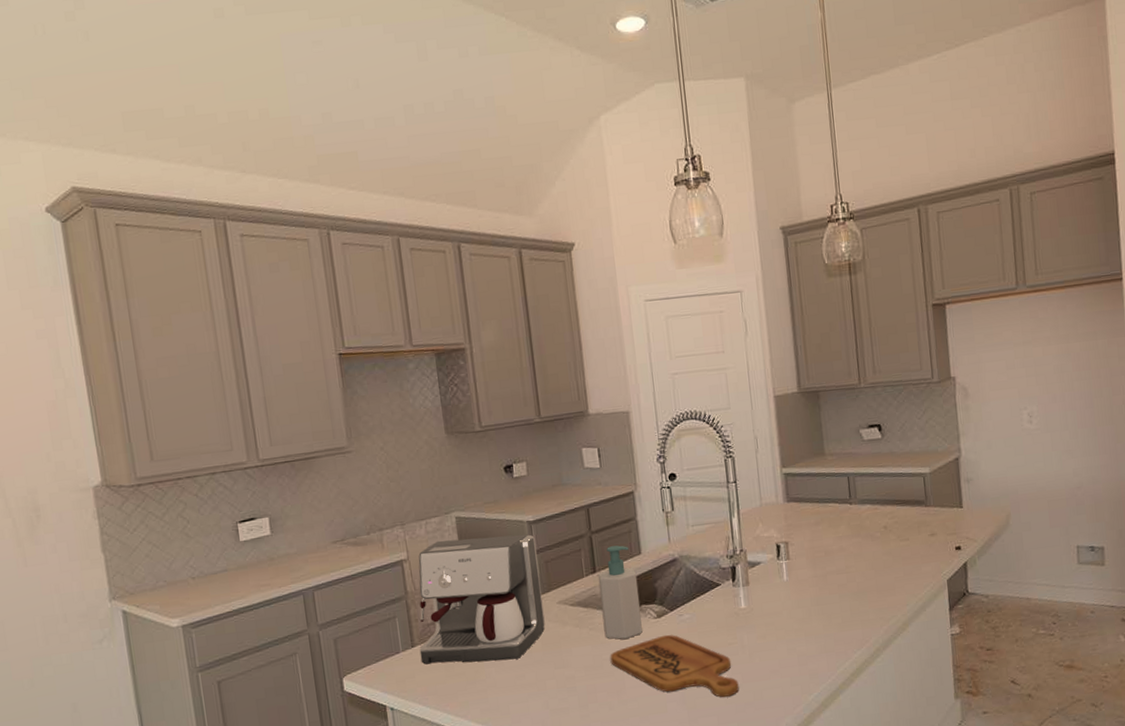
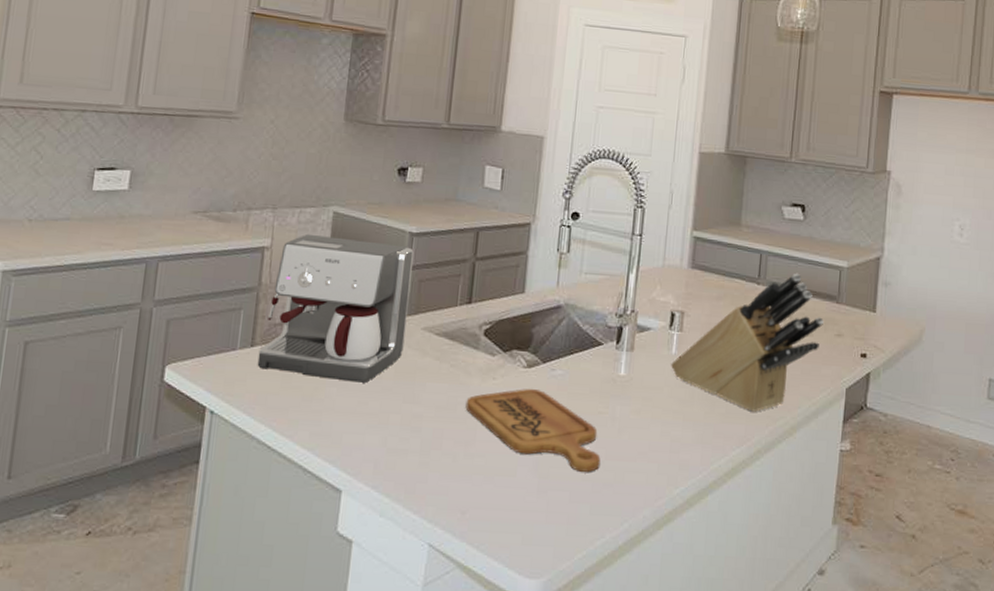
soap bottle: present [597,545,643,640] -> none [466,278,515,385]
knife block: none [785,487,916,617] -> present [671,273,824,412]

